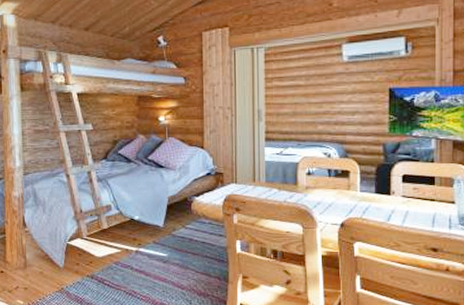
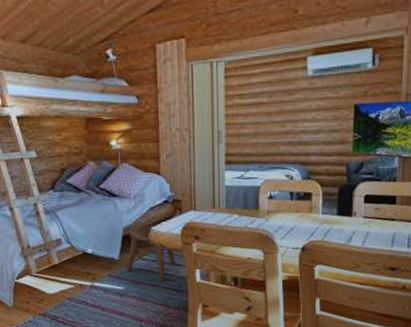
stool: none [170,194,217,252] -> present [126,223,175,282]

